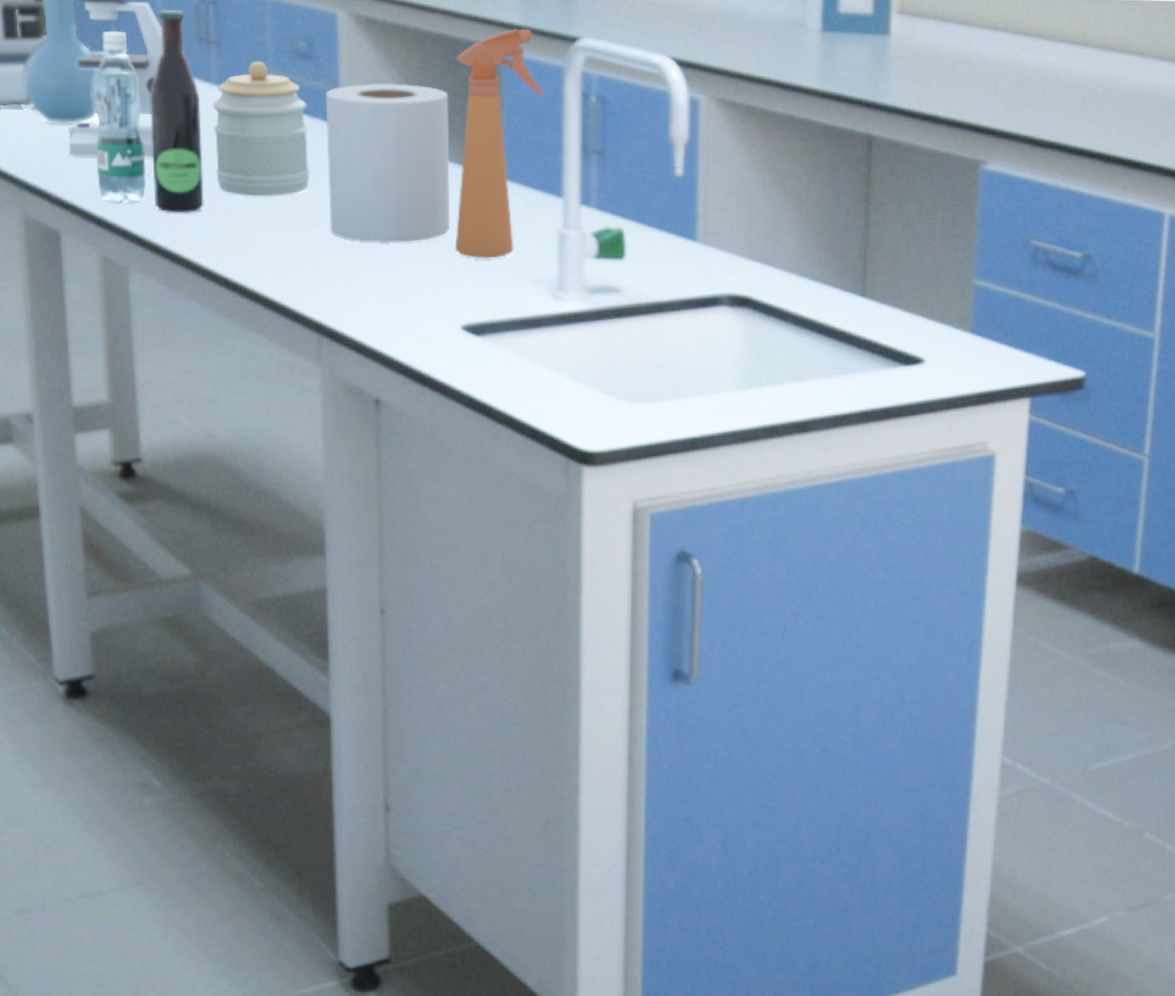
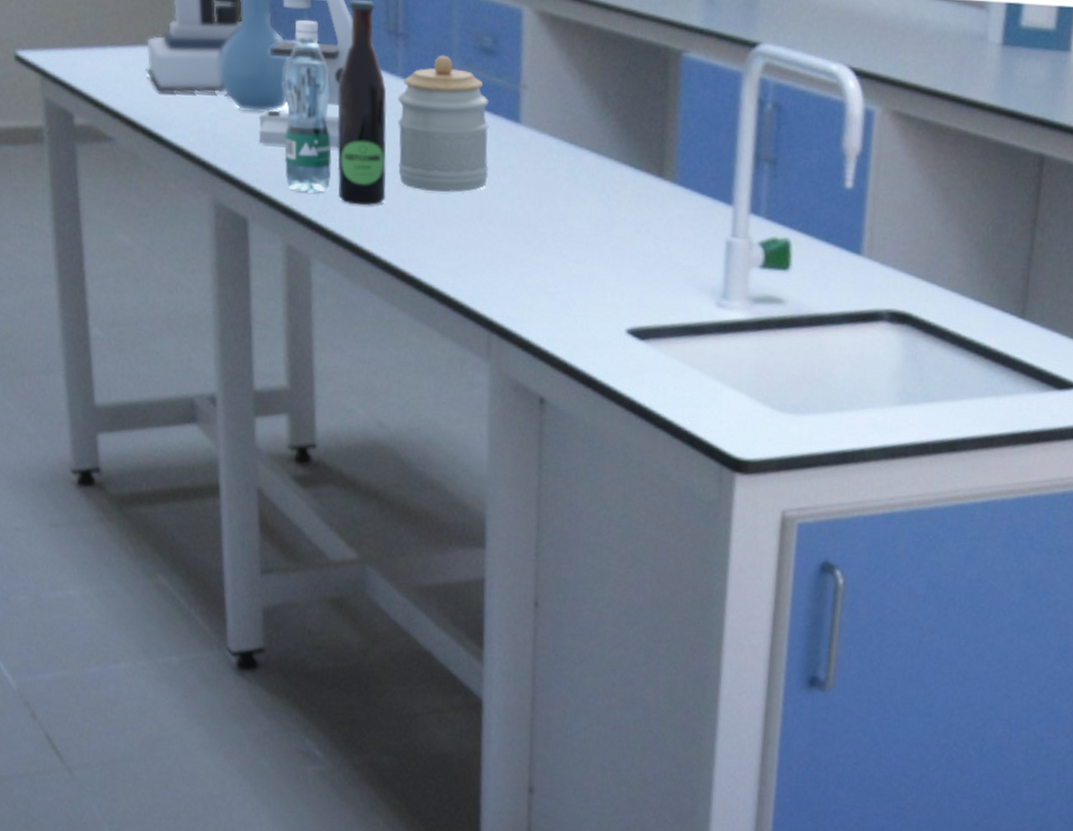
paper towel roll: present [325,82,451,244] -> none [505,81,628,244]
spray bottle: present [454,28,546,259] -> none [624,31,723,264]

